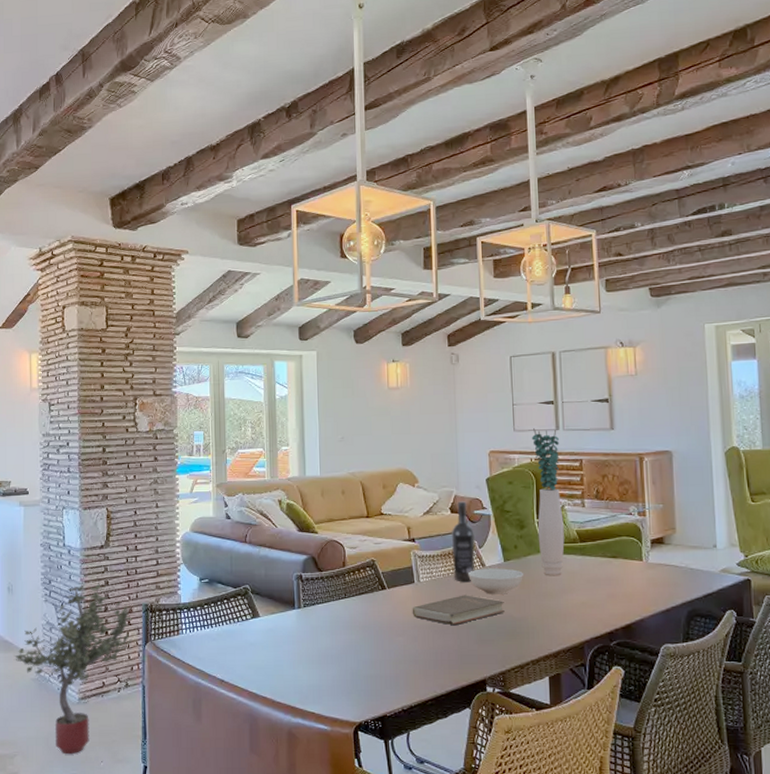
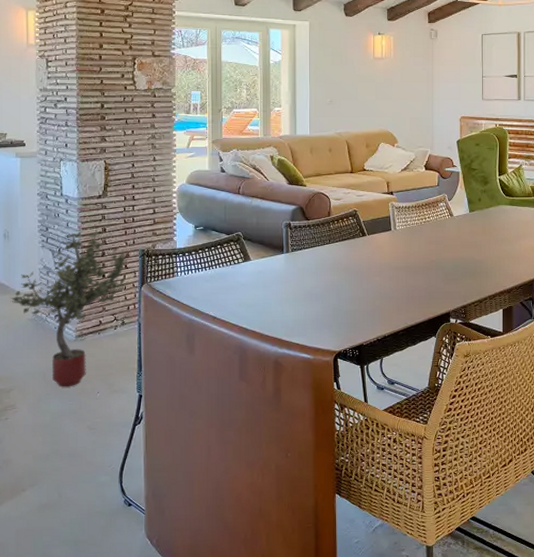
book: present [412,595,505,626] -> none [388,241,468,267]
wine bottle: present [451,501,475,581] -> none [425,160,445,229]
bowl: present [468,568,524,595] -> none [438,218,486,240]
vase: present [531,428,565,576] -> none [497,98,521,225]

